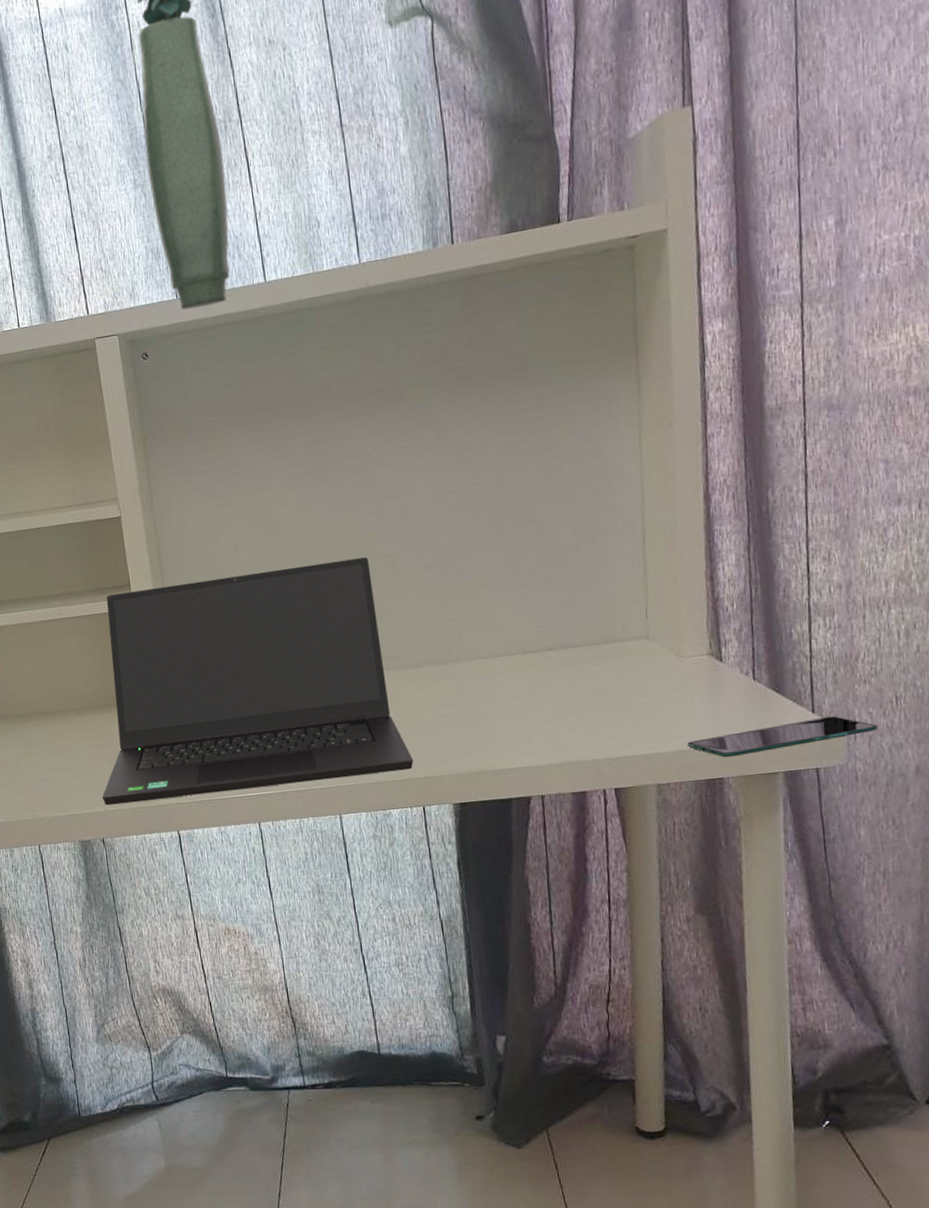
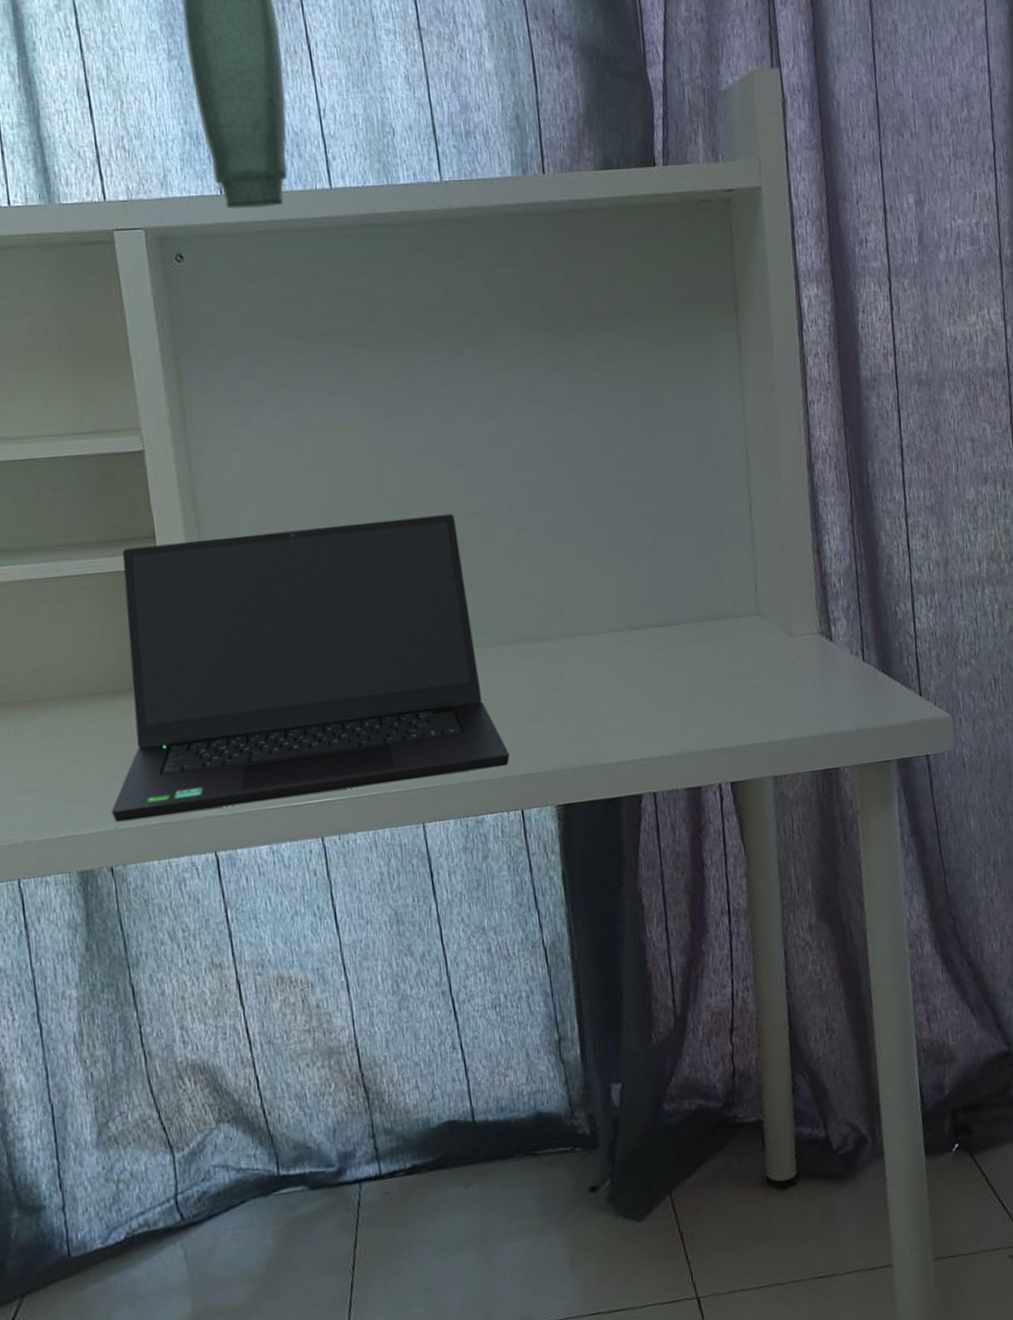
phone: present [686,716,879,758] -> none [801,699,981,746]

